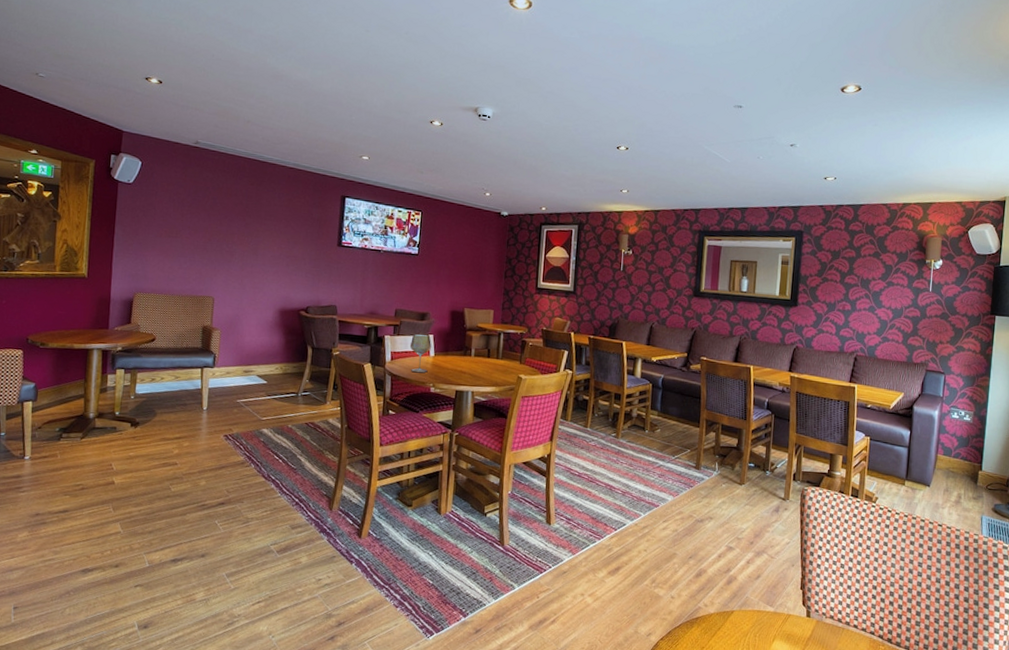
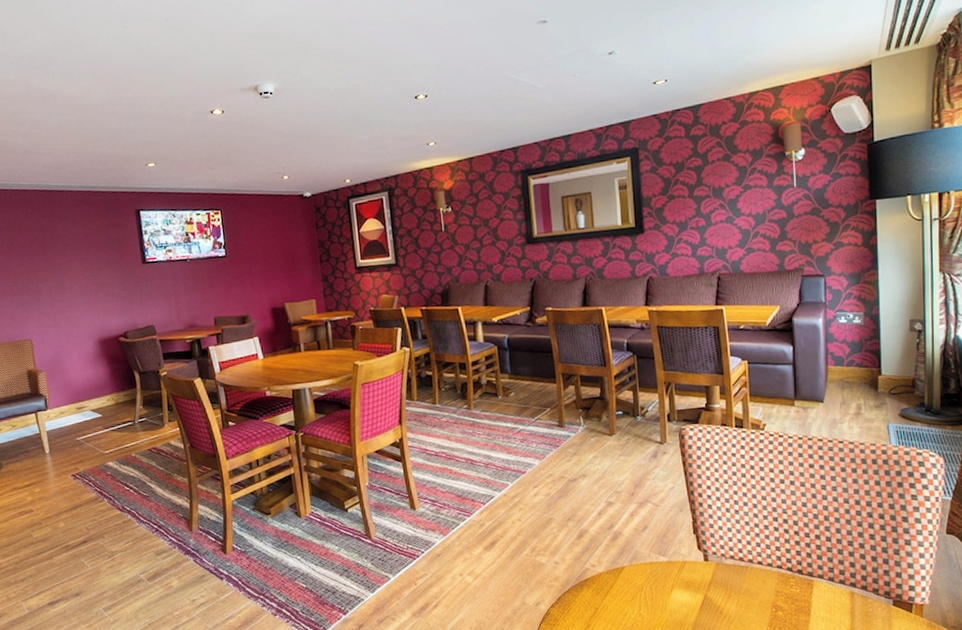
wine glass: present [409,333,431,373] -> none [236,337,260,380]

